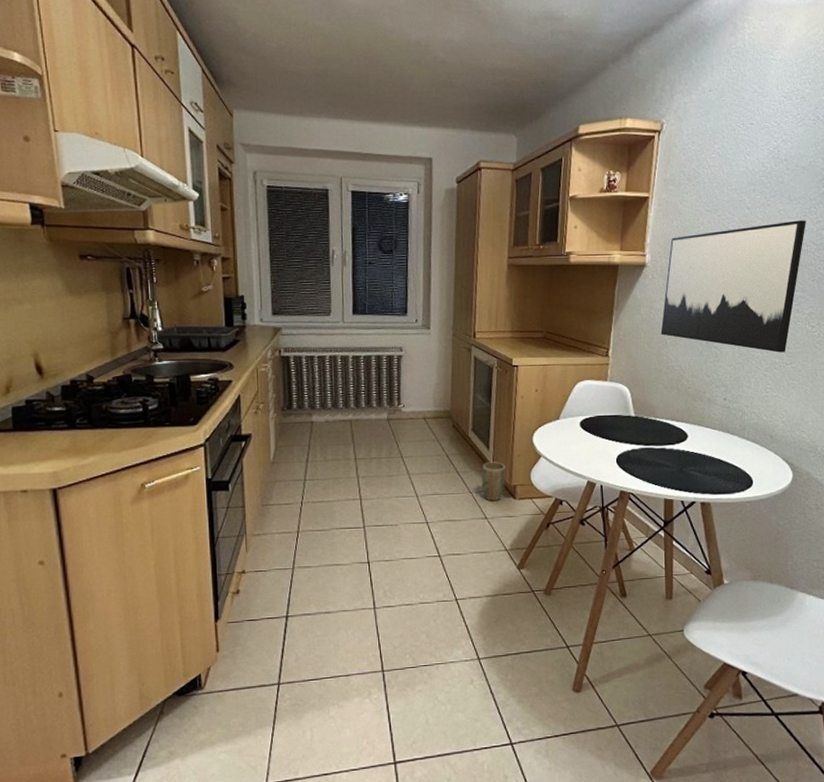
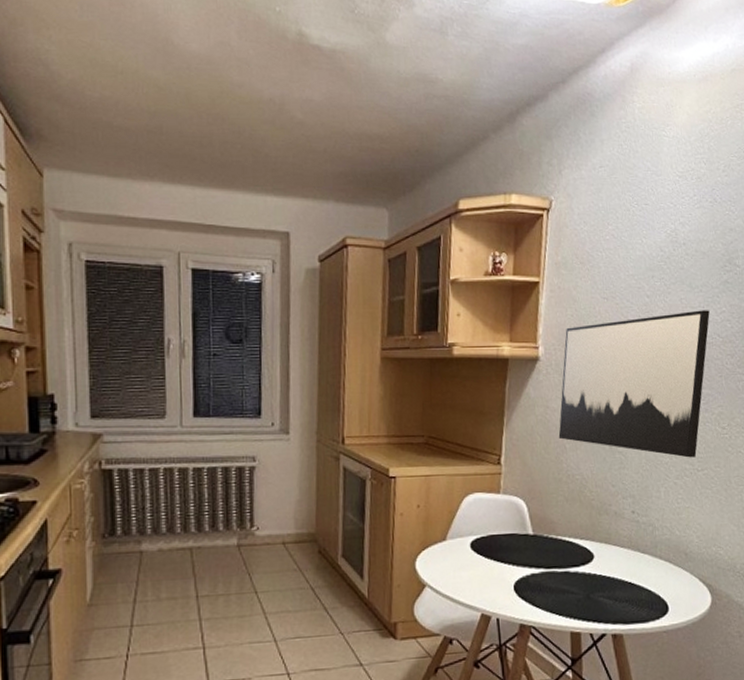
plant pot: present [482,461,506,501] -> none [355,594,384,644]

